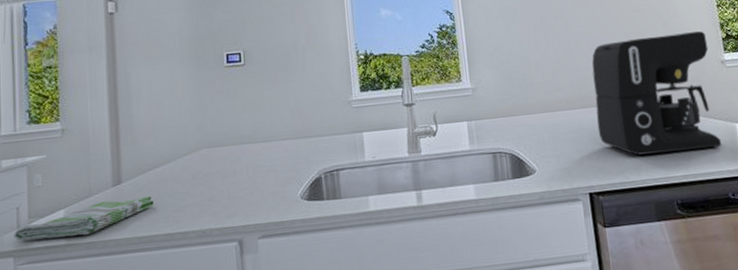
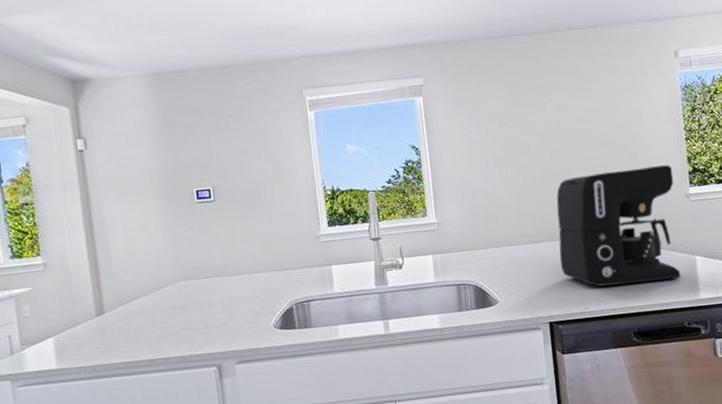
dish towel: present [14,195,154,242] -> none [8,324,136,366]

